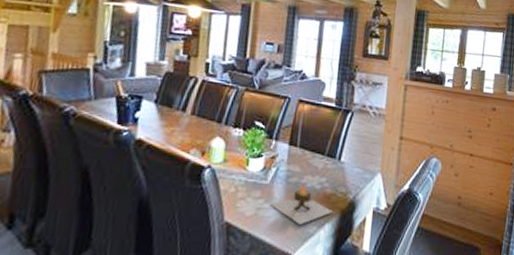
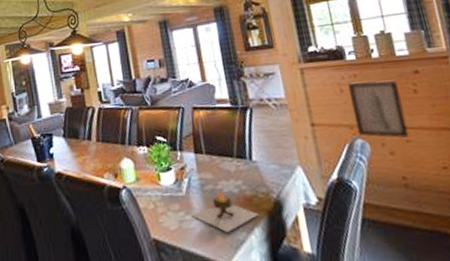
wall art: none [435,107,477,163] -> present [348,80,410,138]

